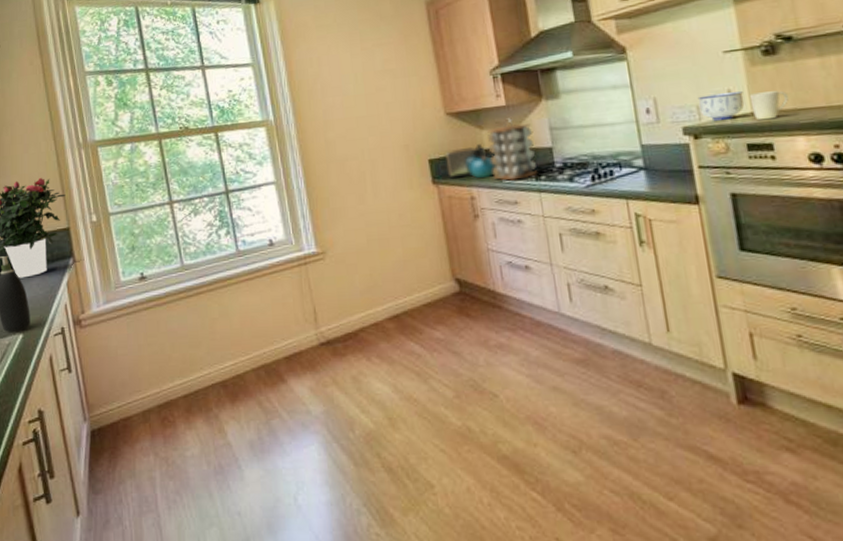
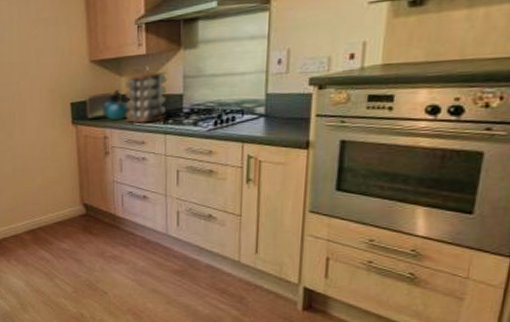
bowl: present [697,91,745,121] -> none [330,43,378,72]
mug: present [749,91,788,121] -> none [382,43,423,73]

